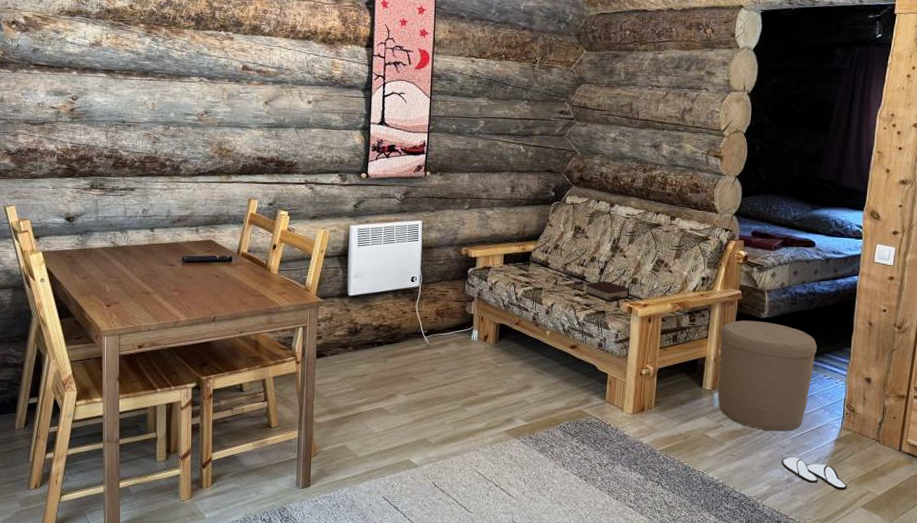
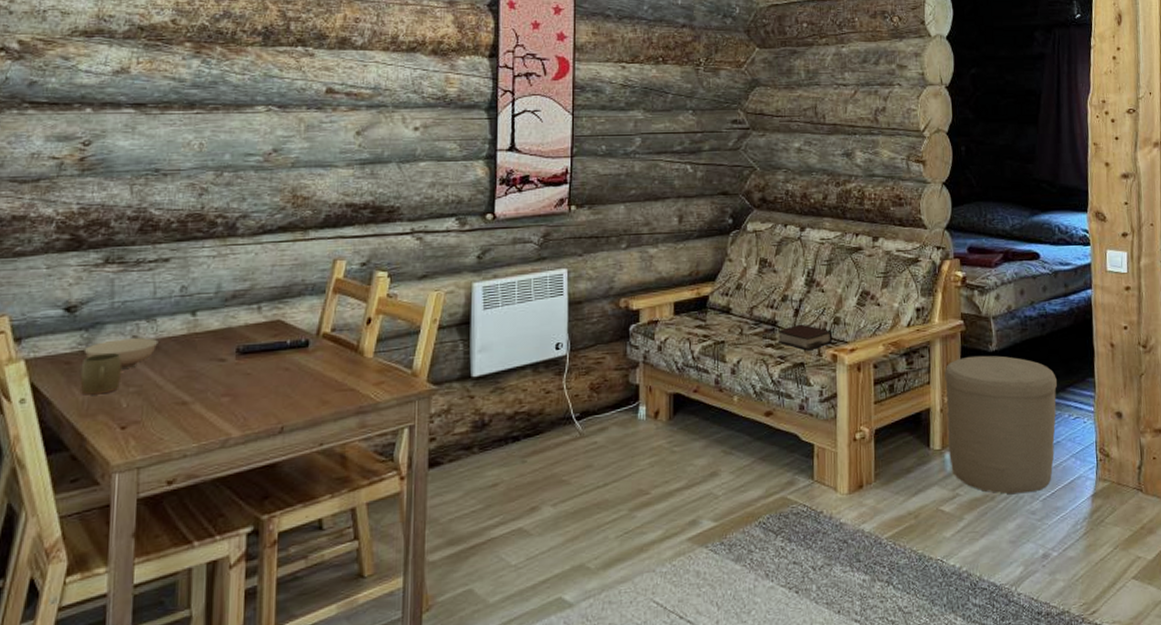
mug: none [79,252,106,281] -> present [80,352,123,395]
bowl: none [80,243,129,264] -> present [83,338,159,368]
slippers: present [781,457,847,490] -> none [1033,524,1113,559]

